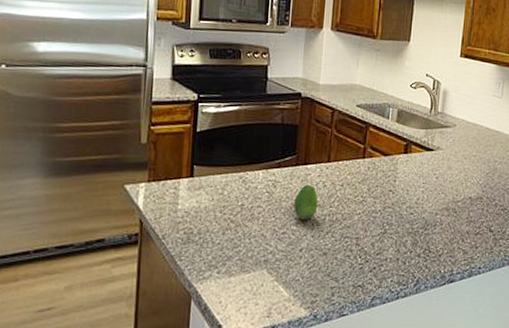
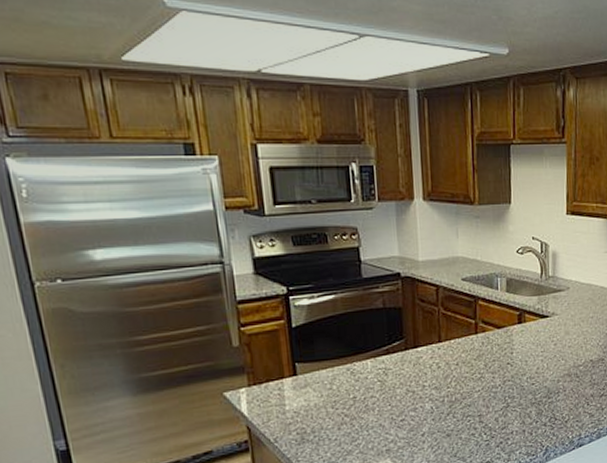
fruit: present [294,185,318,221] -> none [409,368,435,405]

